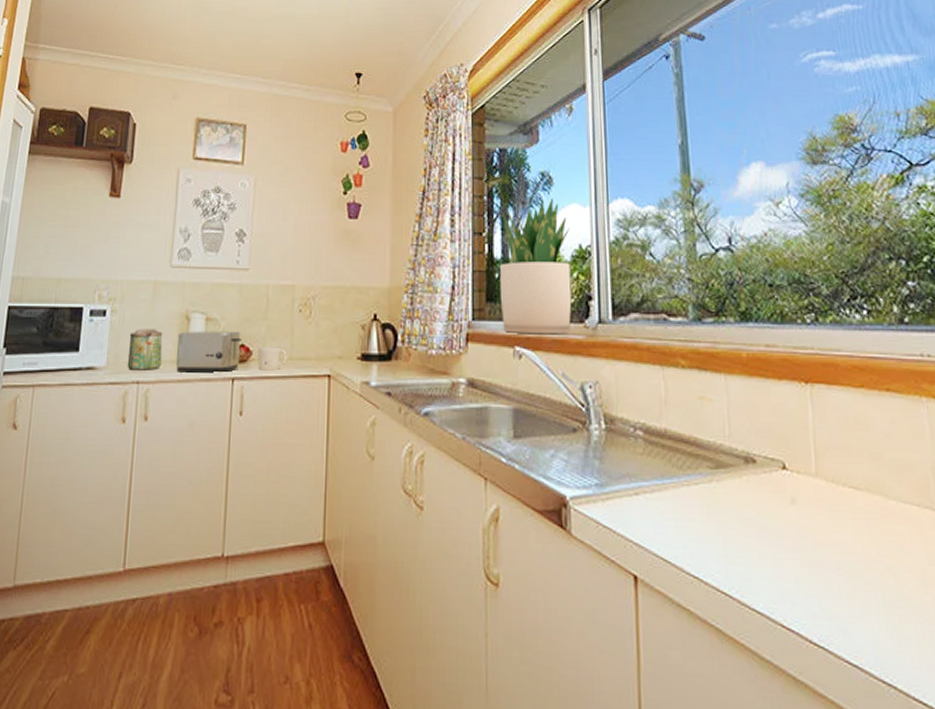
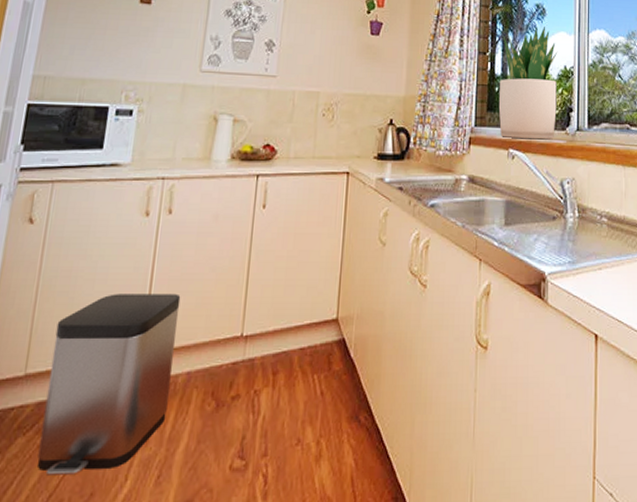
pedal bin: none [28,505,159,695] -> present [37,293,181,475]
canister: present [127,329,163,371] -> none [152,128,191,167]
toaster: present [175,331,241,373] -> none [201,131,267,170]
mug: present [257,346,287,371] -> none [281,146,310,168]

